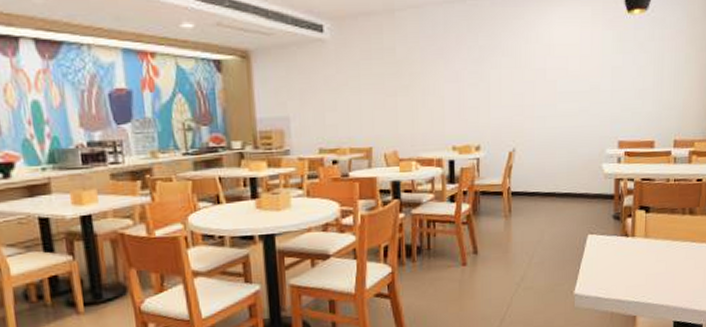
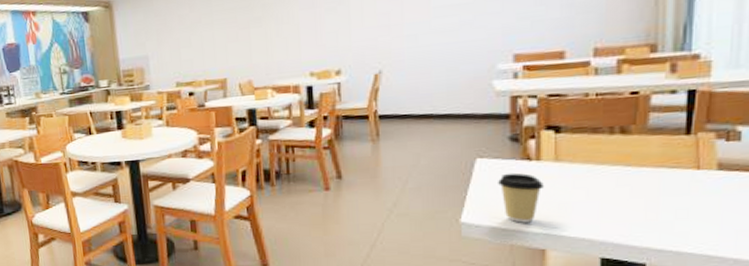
coffee cup: none [602,247,637,293] -> present [497,172,545,223]

